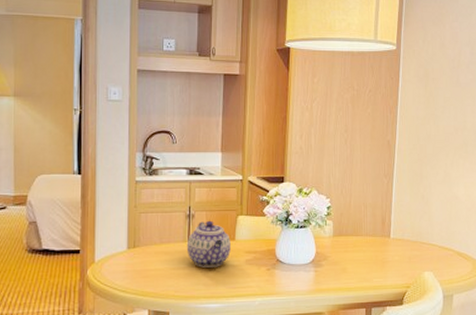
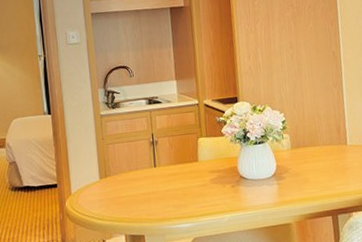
teapot: present [186,220,231,268] -> none [153,145,196,190]

